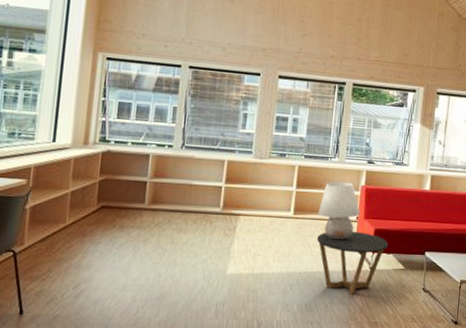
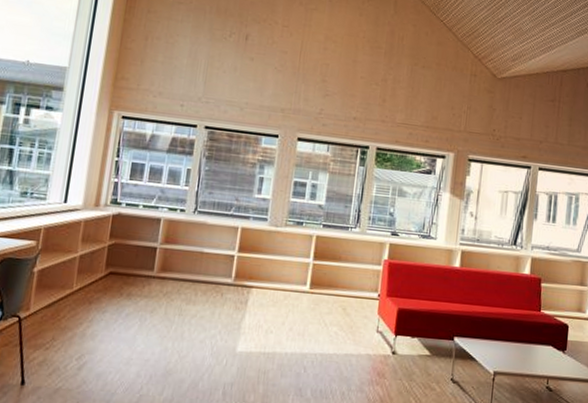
side table: present [317,231,388,295] -> none [335,309,413,383]
table lamp: present [318,181,360,240] -> none [337,254,382,319]

